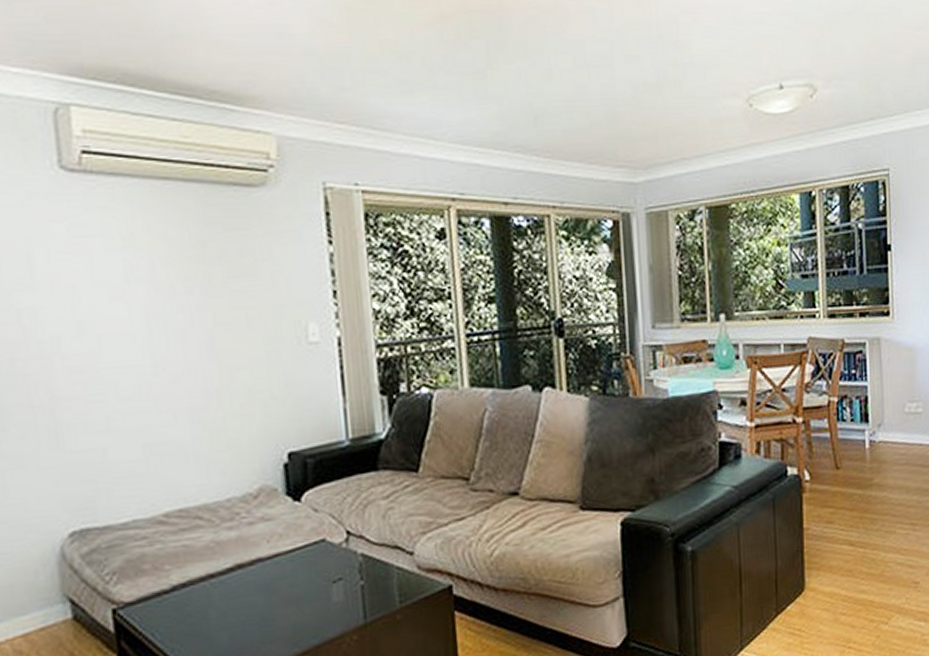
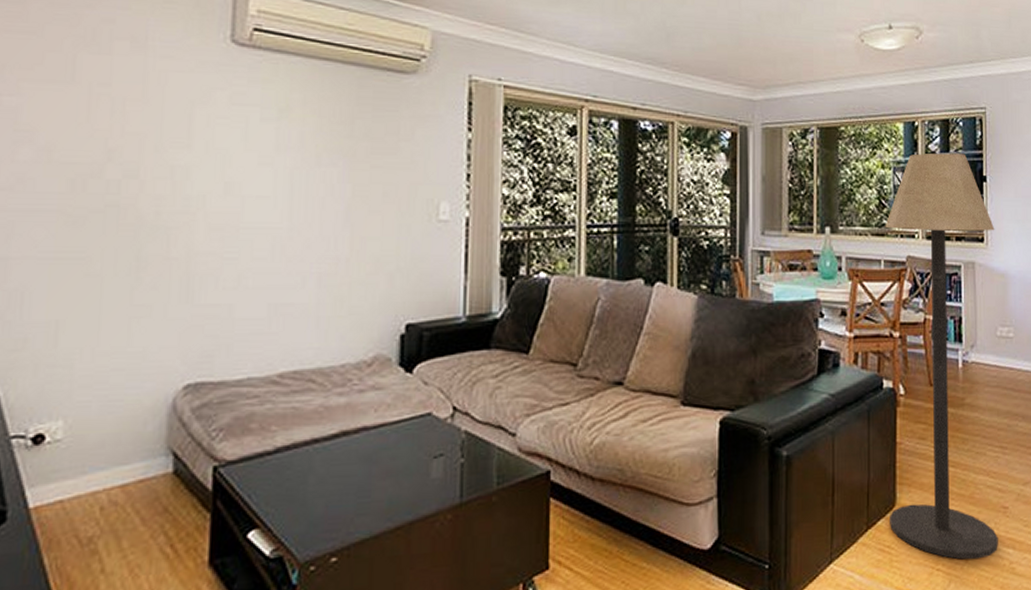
floor lamp: none [783,222,910,636] -> present [885,153,998,560]

